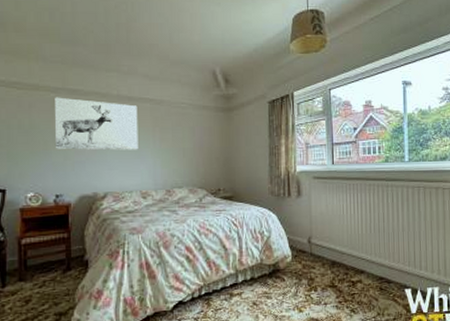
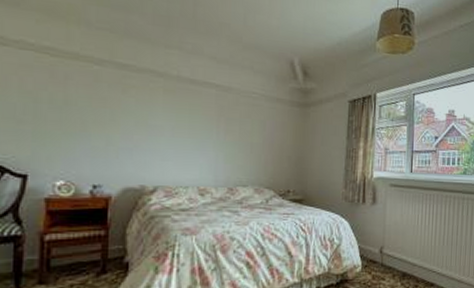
wall art: present [55,97,139,151] -> none [97,70,201,141]

